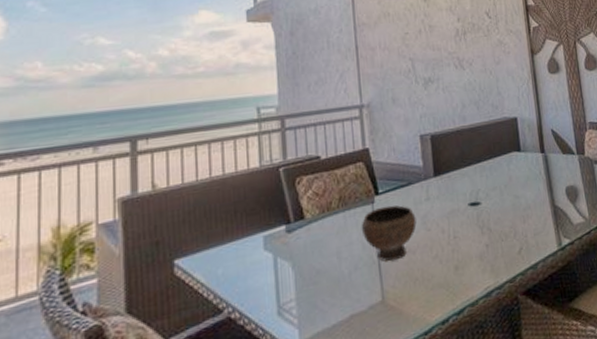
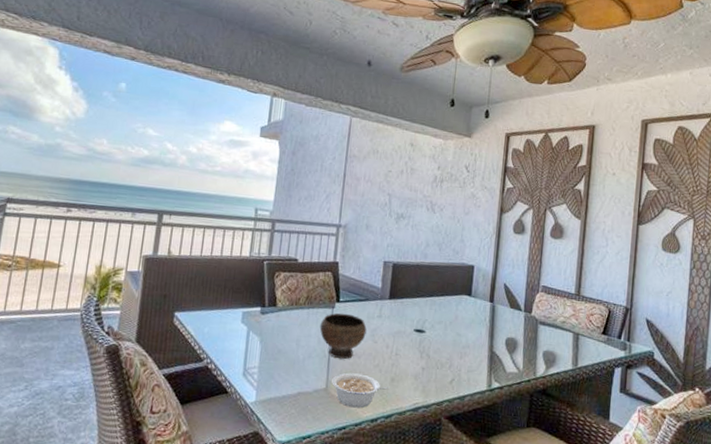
legume: none [388,271,455,315] -> present [332,373,390,408]

